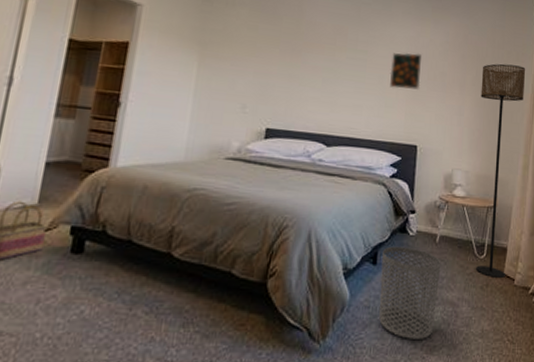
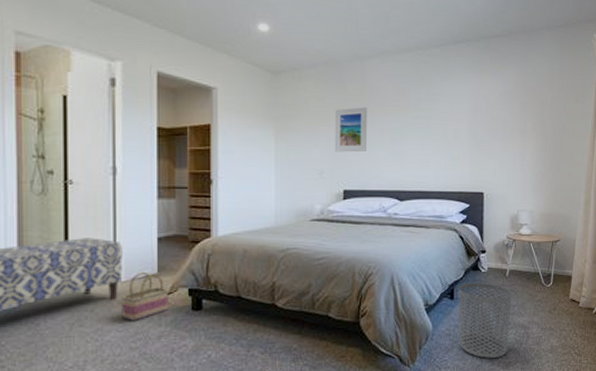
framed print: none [261,41,302,89] -> present [334,107,368,152]
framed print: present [390,52,423,90] -> none [453,105,483,141]
floor lamp: present [476,63,526,278] -> none [542,106,585,302]

